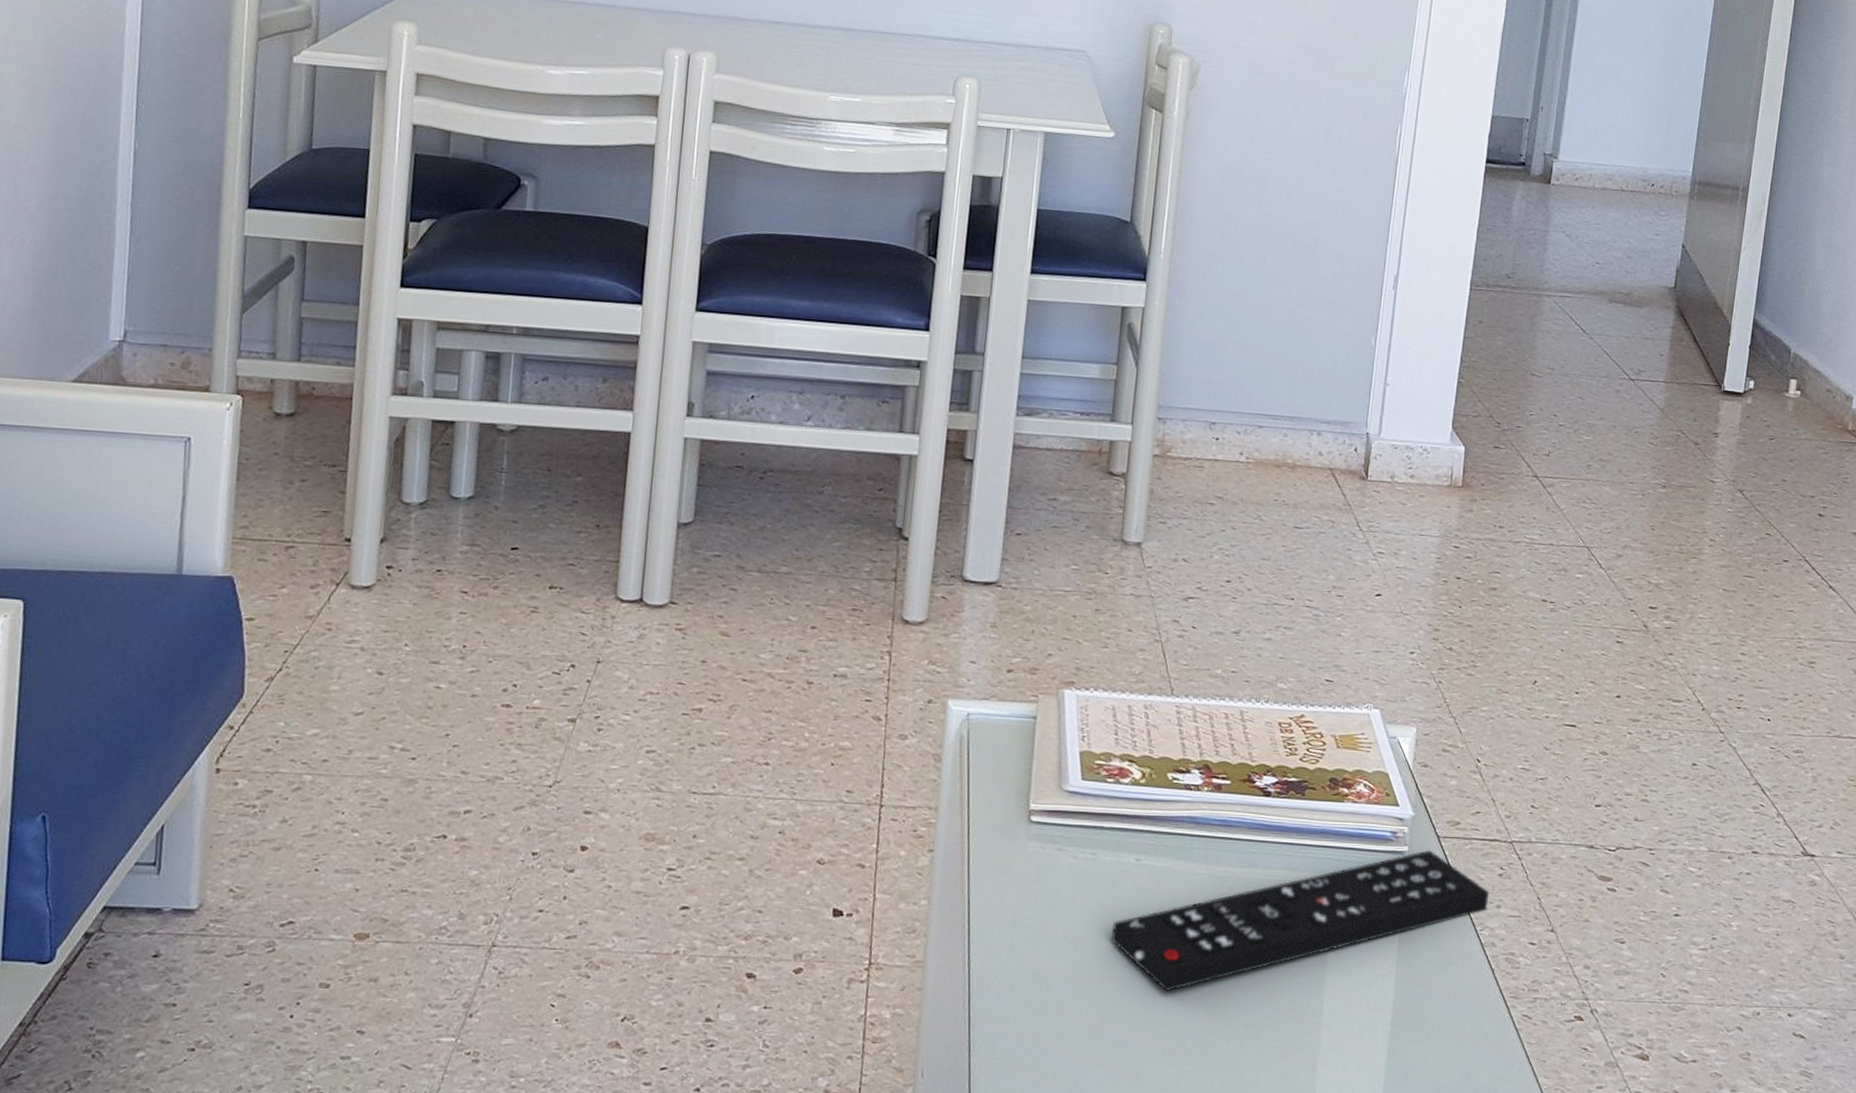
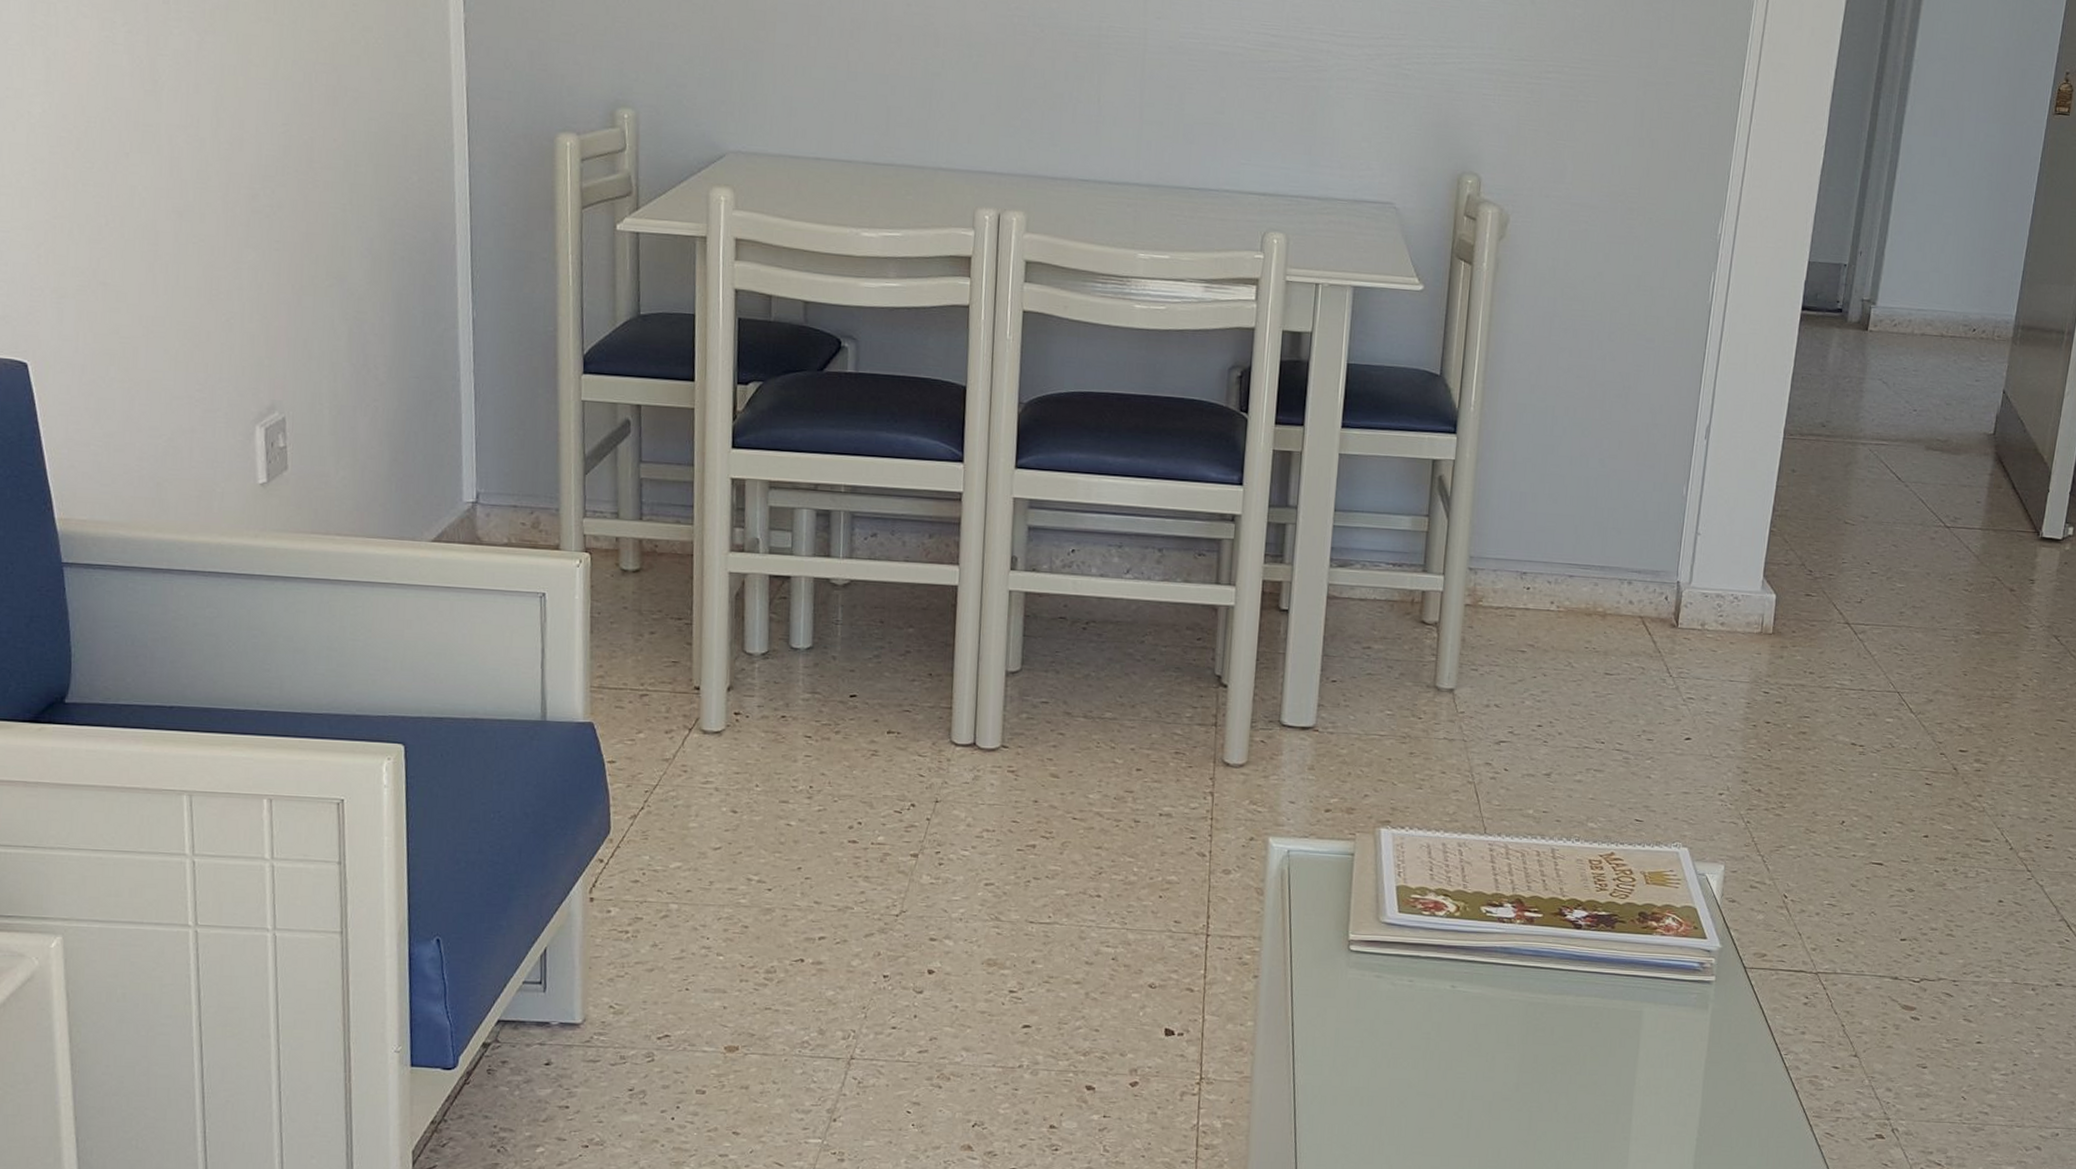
remote control: present [1111,850,1490,992] -> none [1428,980,1795,1108]

